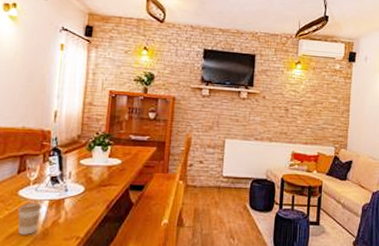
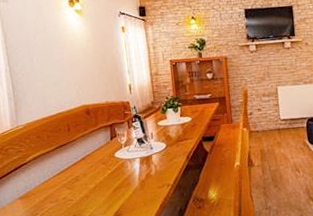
coffee cup: present [17,202,43,235] -> none [117,160,136,188]

